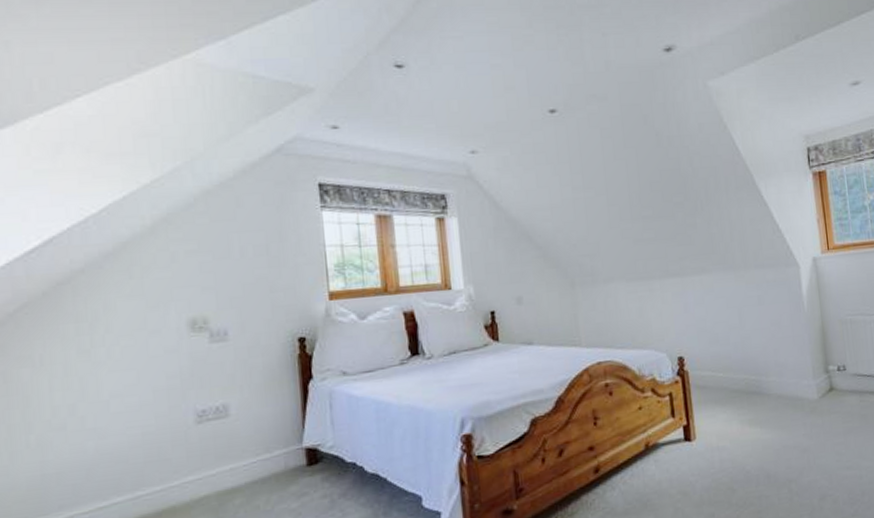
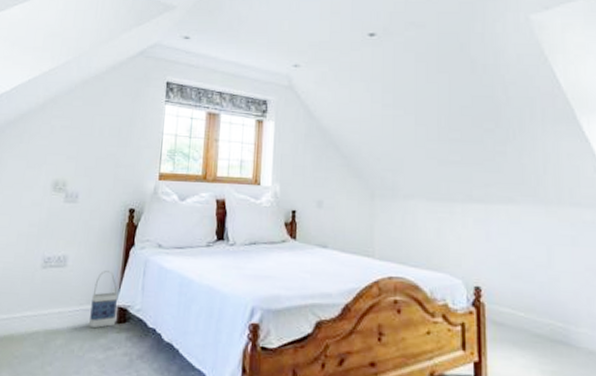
bag: none [270,411,305,478] -> present [89,271,118,329]

